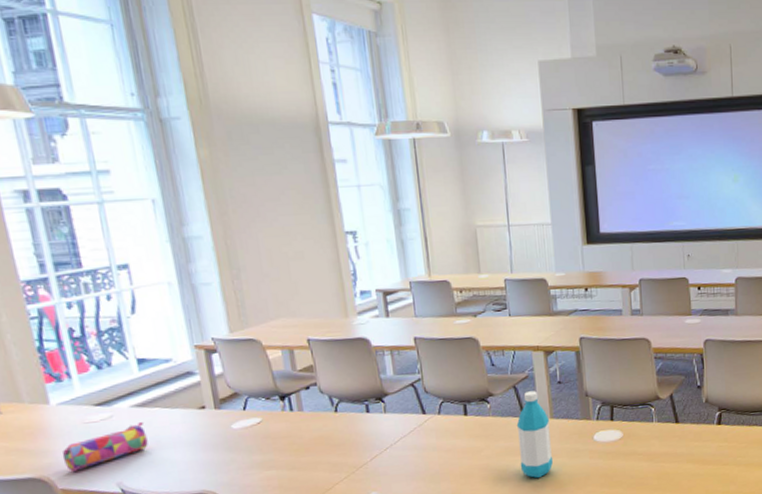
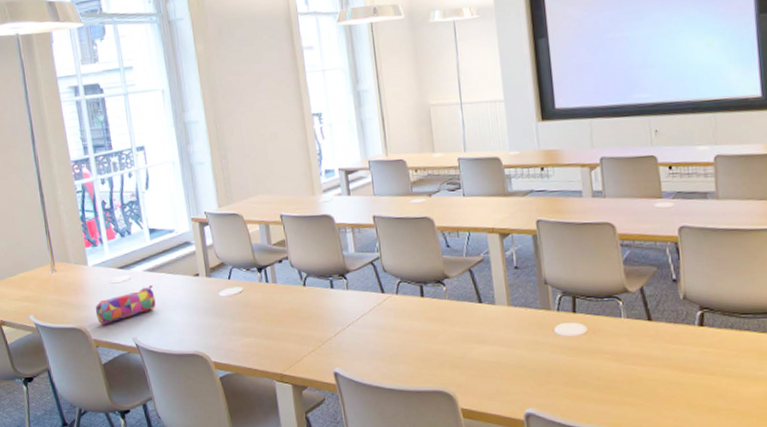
water bottle: present [516,391,554,479] -> none [472,275,512,370]

